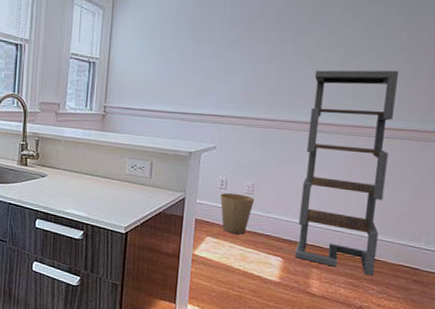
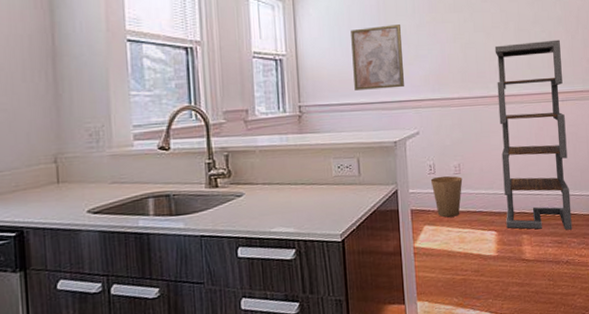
wall art: none [158,39,214,102] -> present [351,25,404,90]

